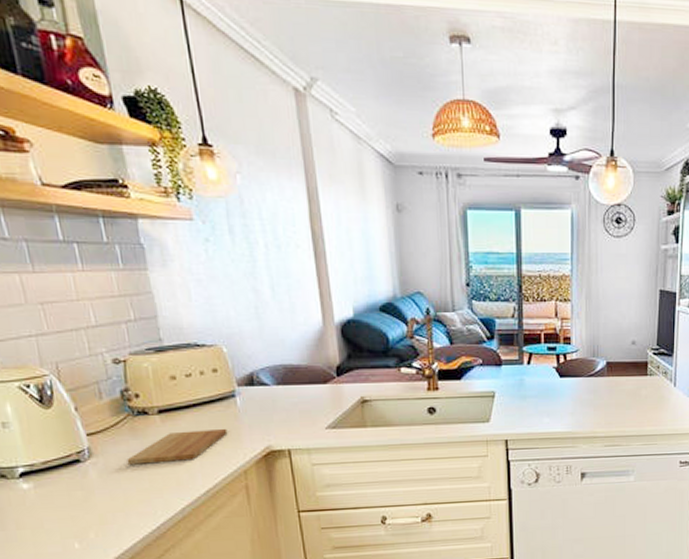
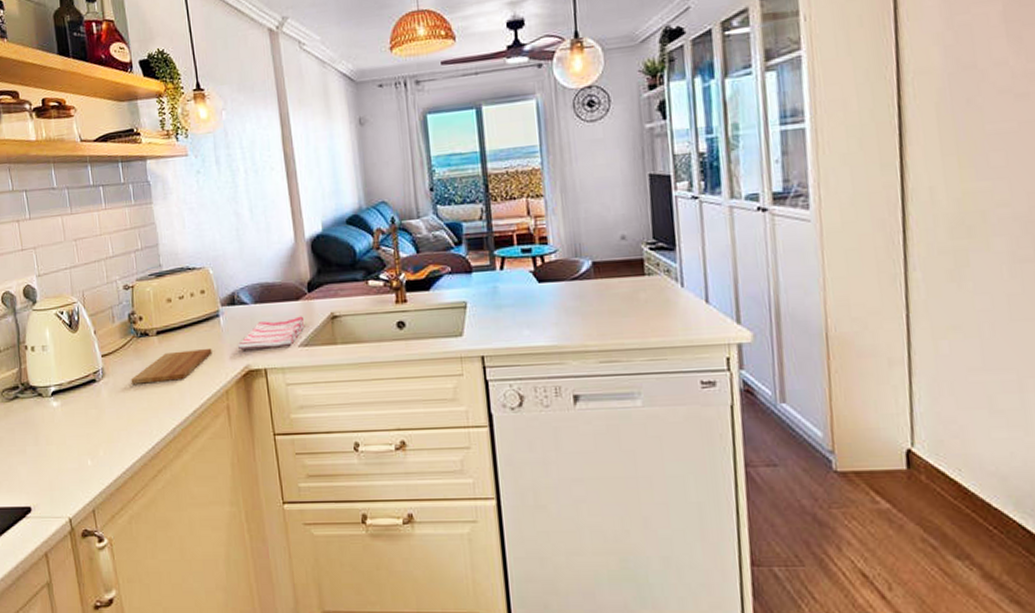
dish towel: none [258,399,333,431] -> present [238,316,305,350]

